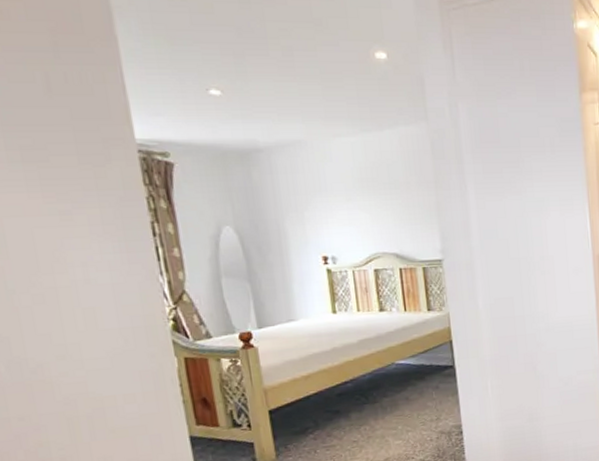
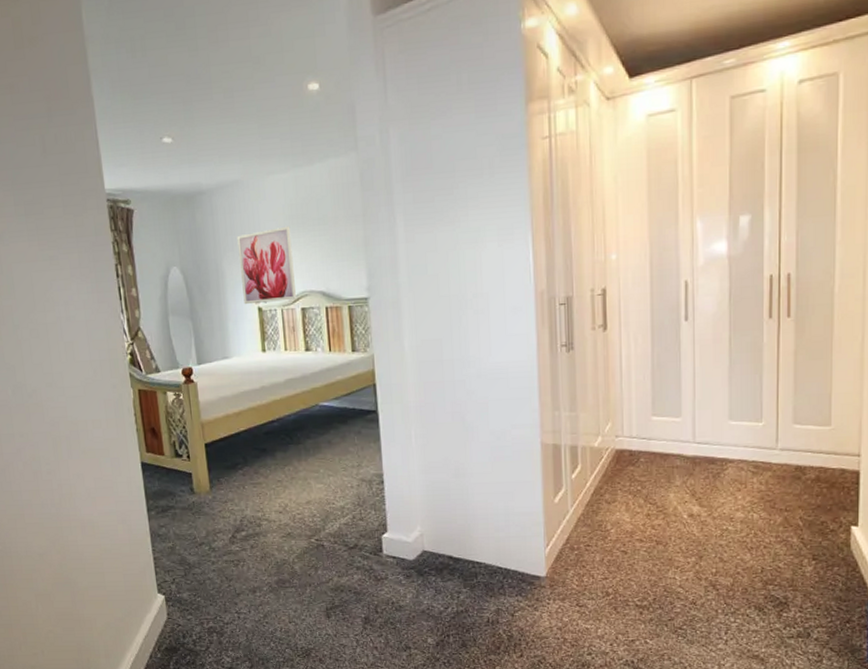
wall art: none [301,188,369,266] -> present [237,226,297,305]

